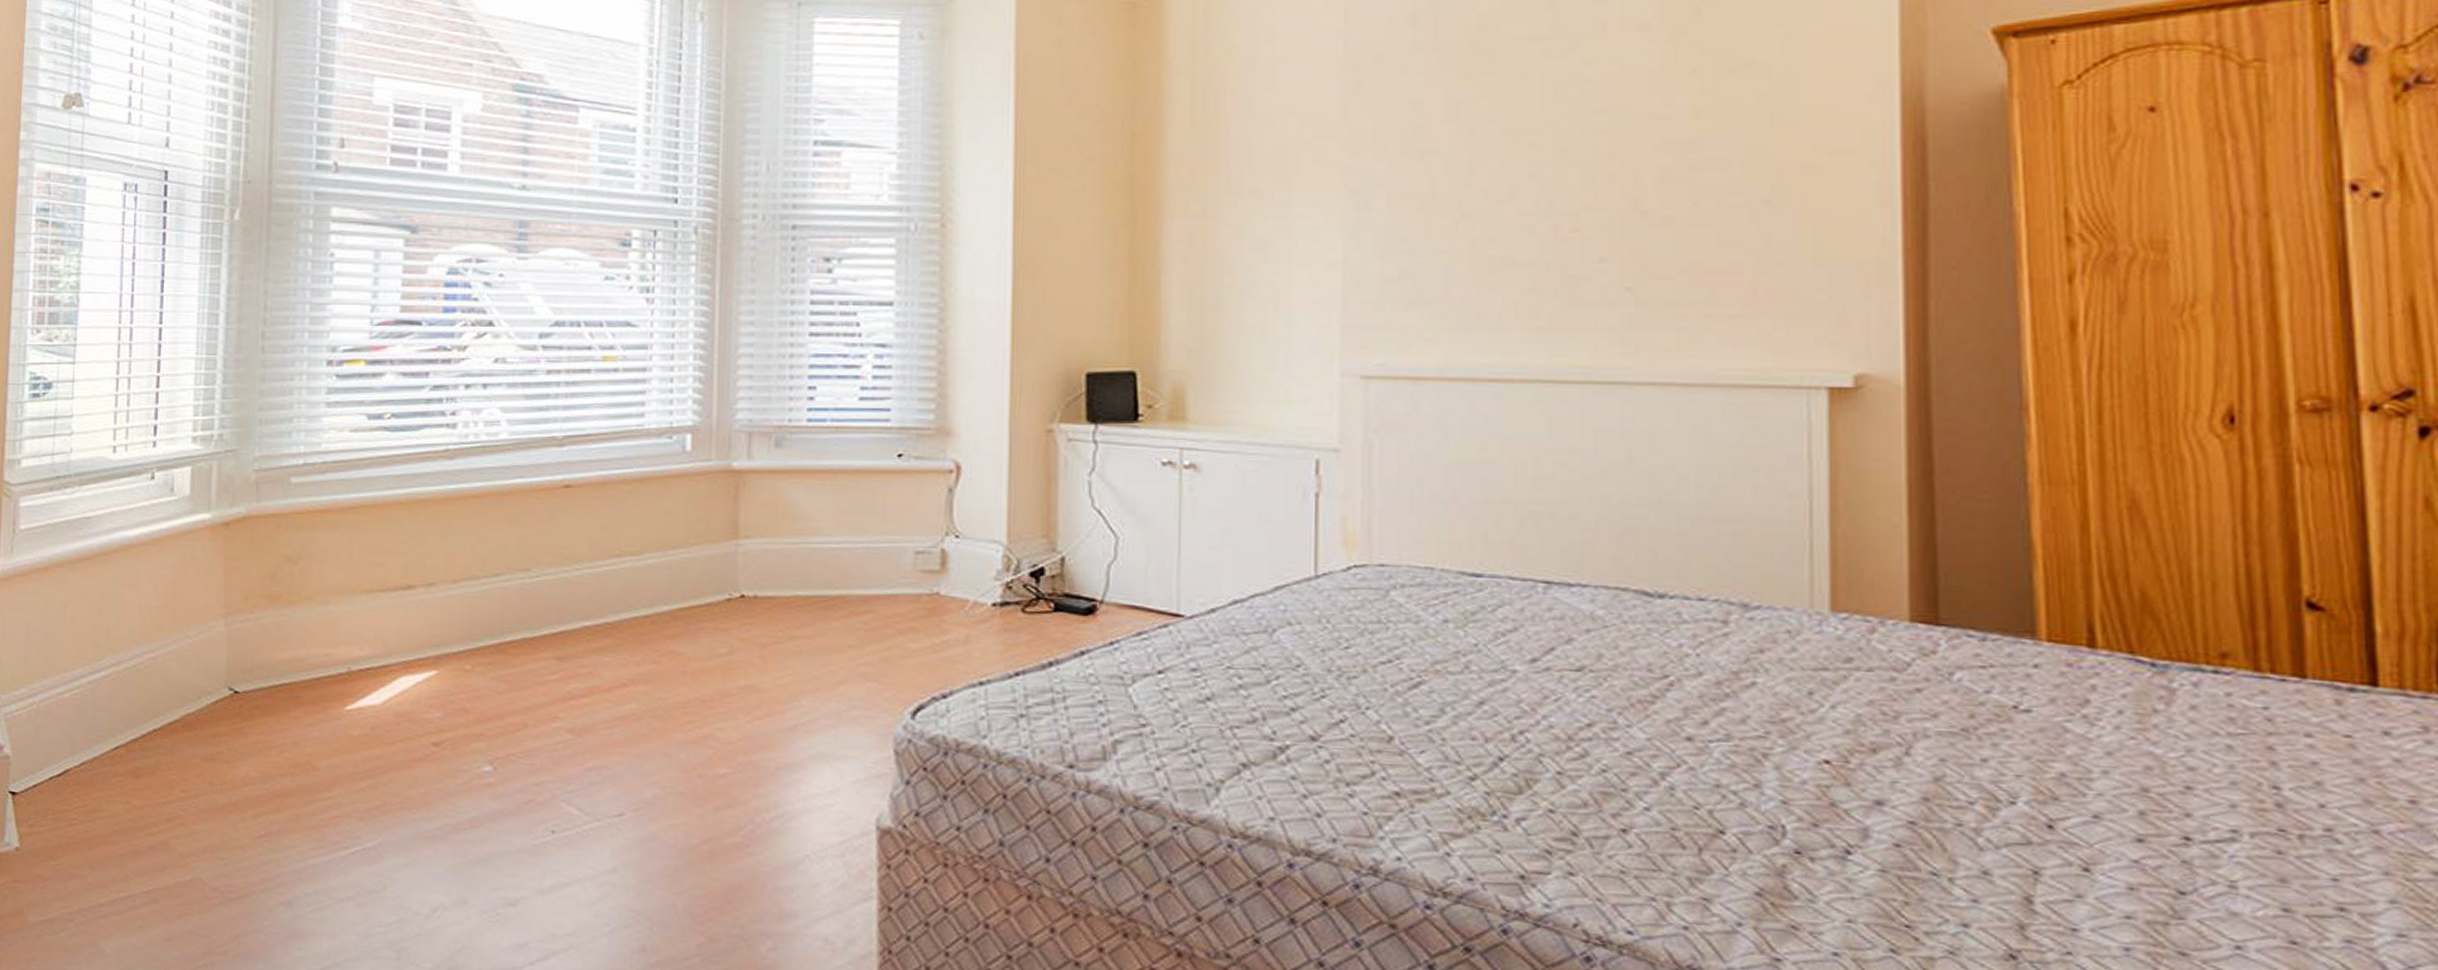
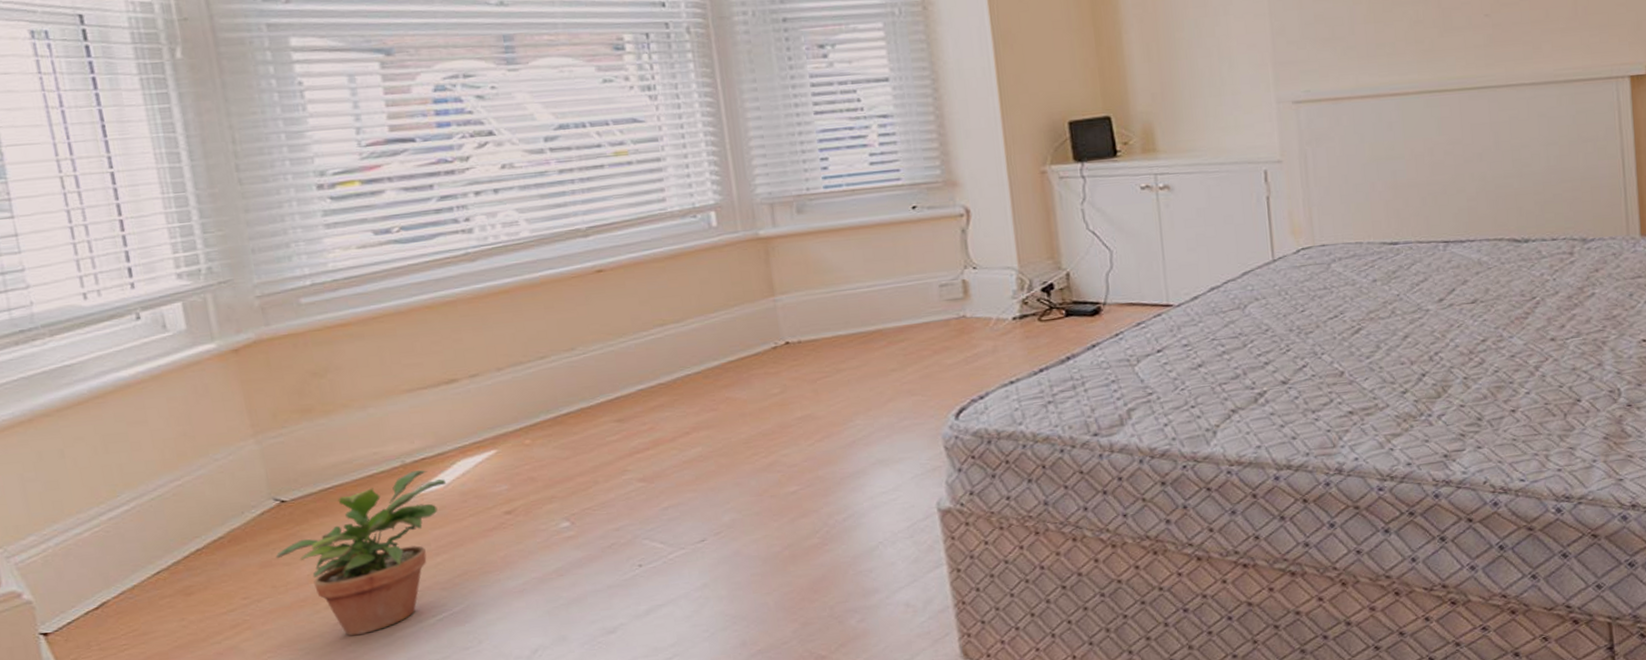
potted plant: none [219,681,385,854] -> present [275,470,447,636]

